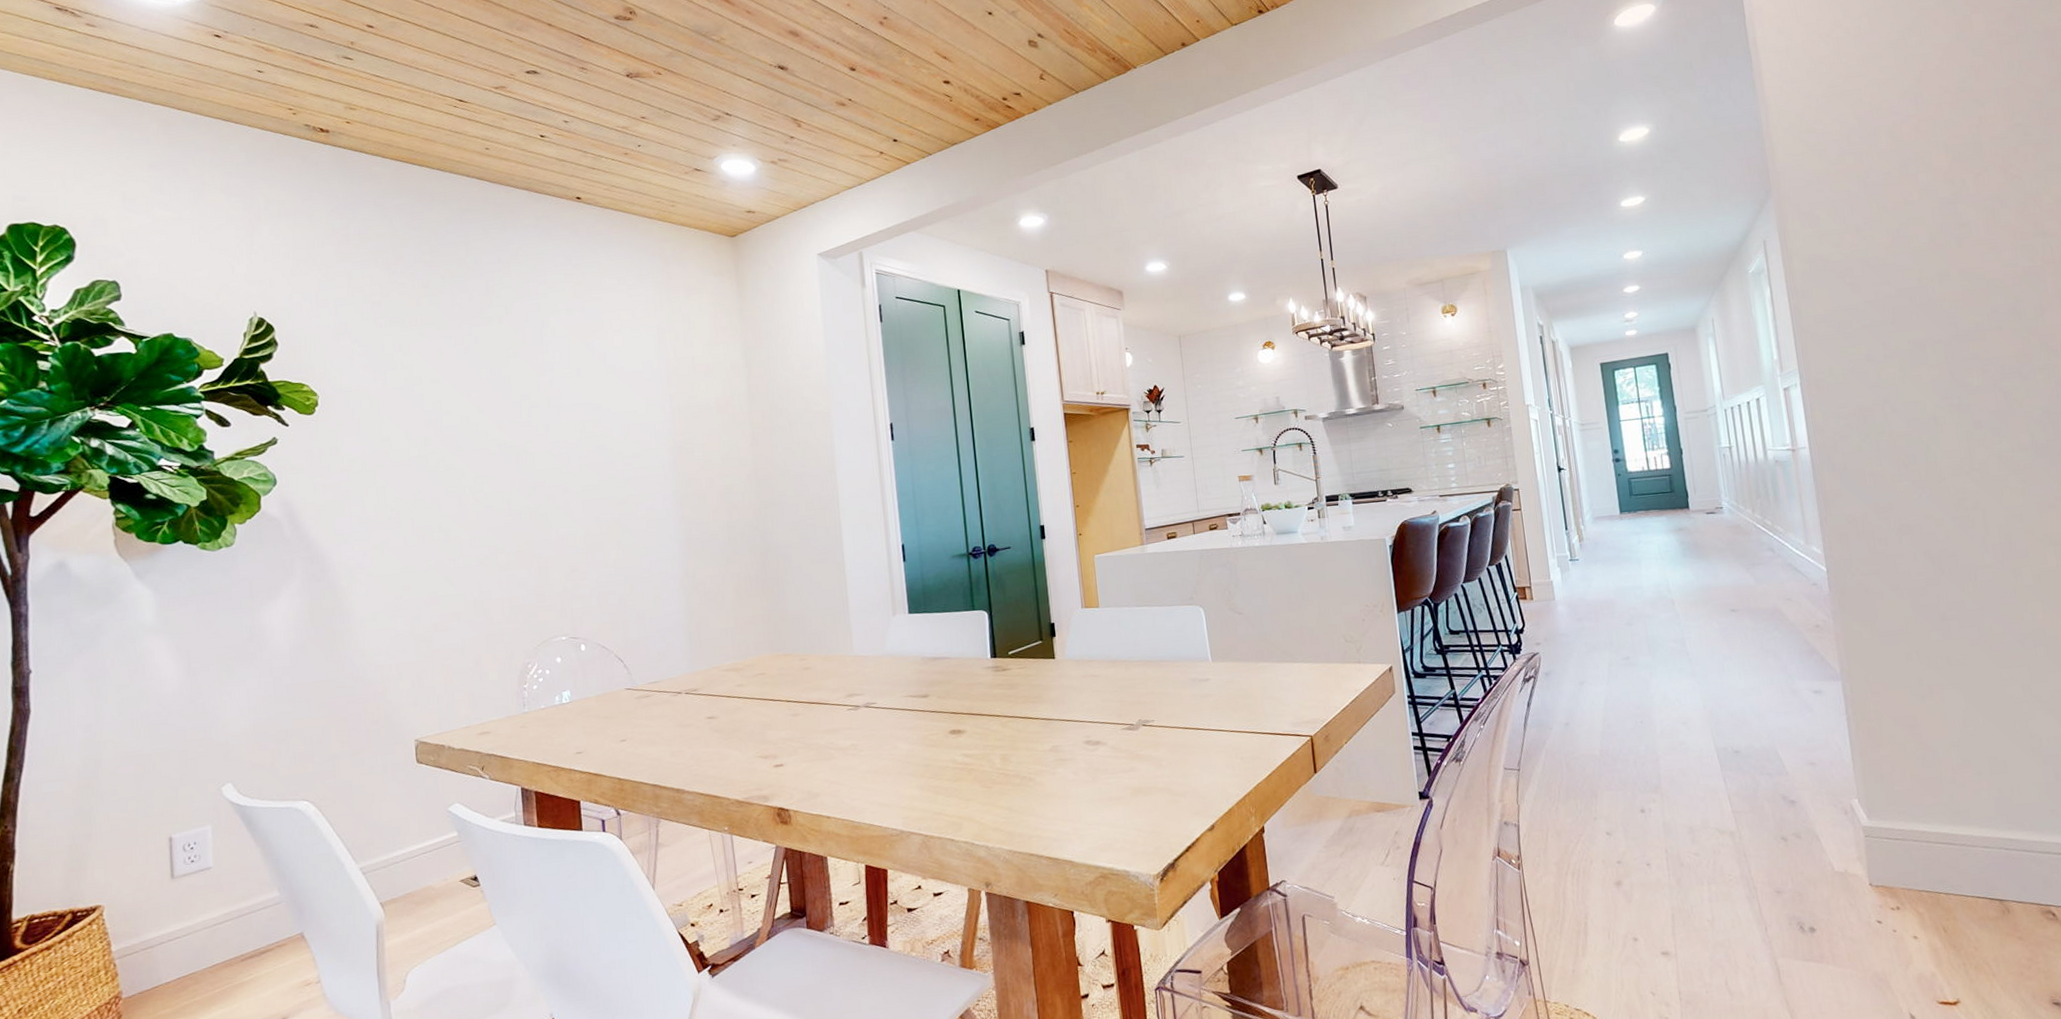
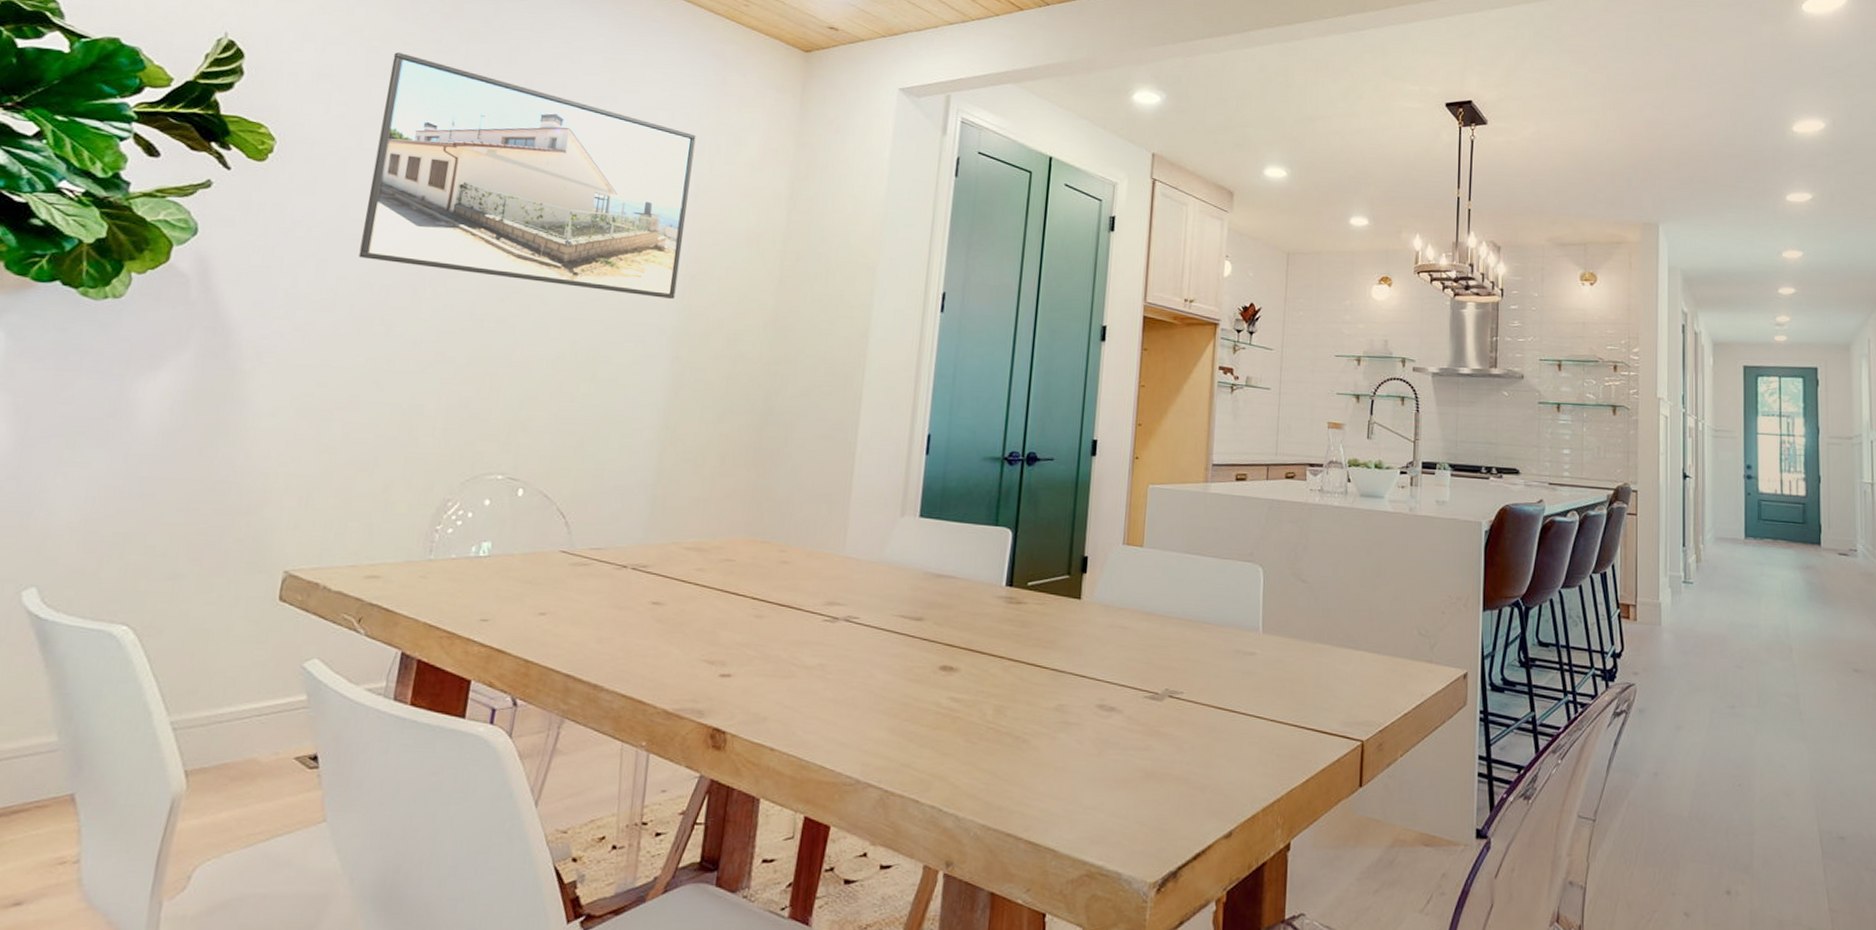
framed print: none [393,302,670,480] -> present [358,52,696,299]

